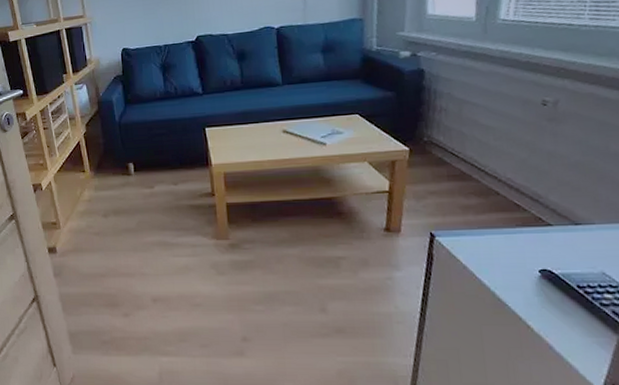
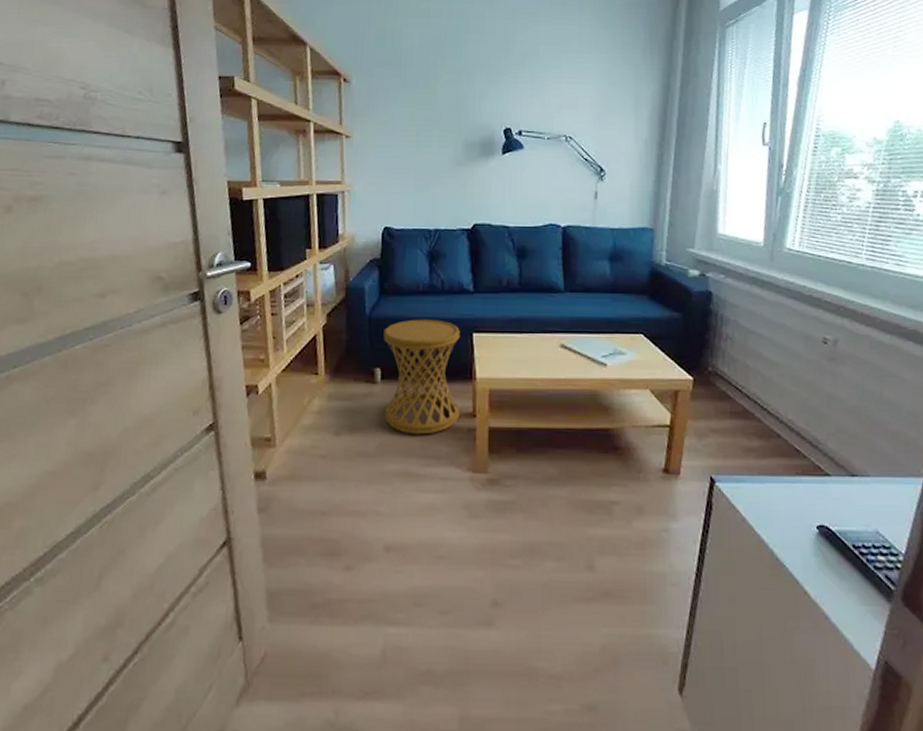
side table: none [132,119,201,213] -> present [383,319,460,435]

